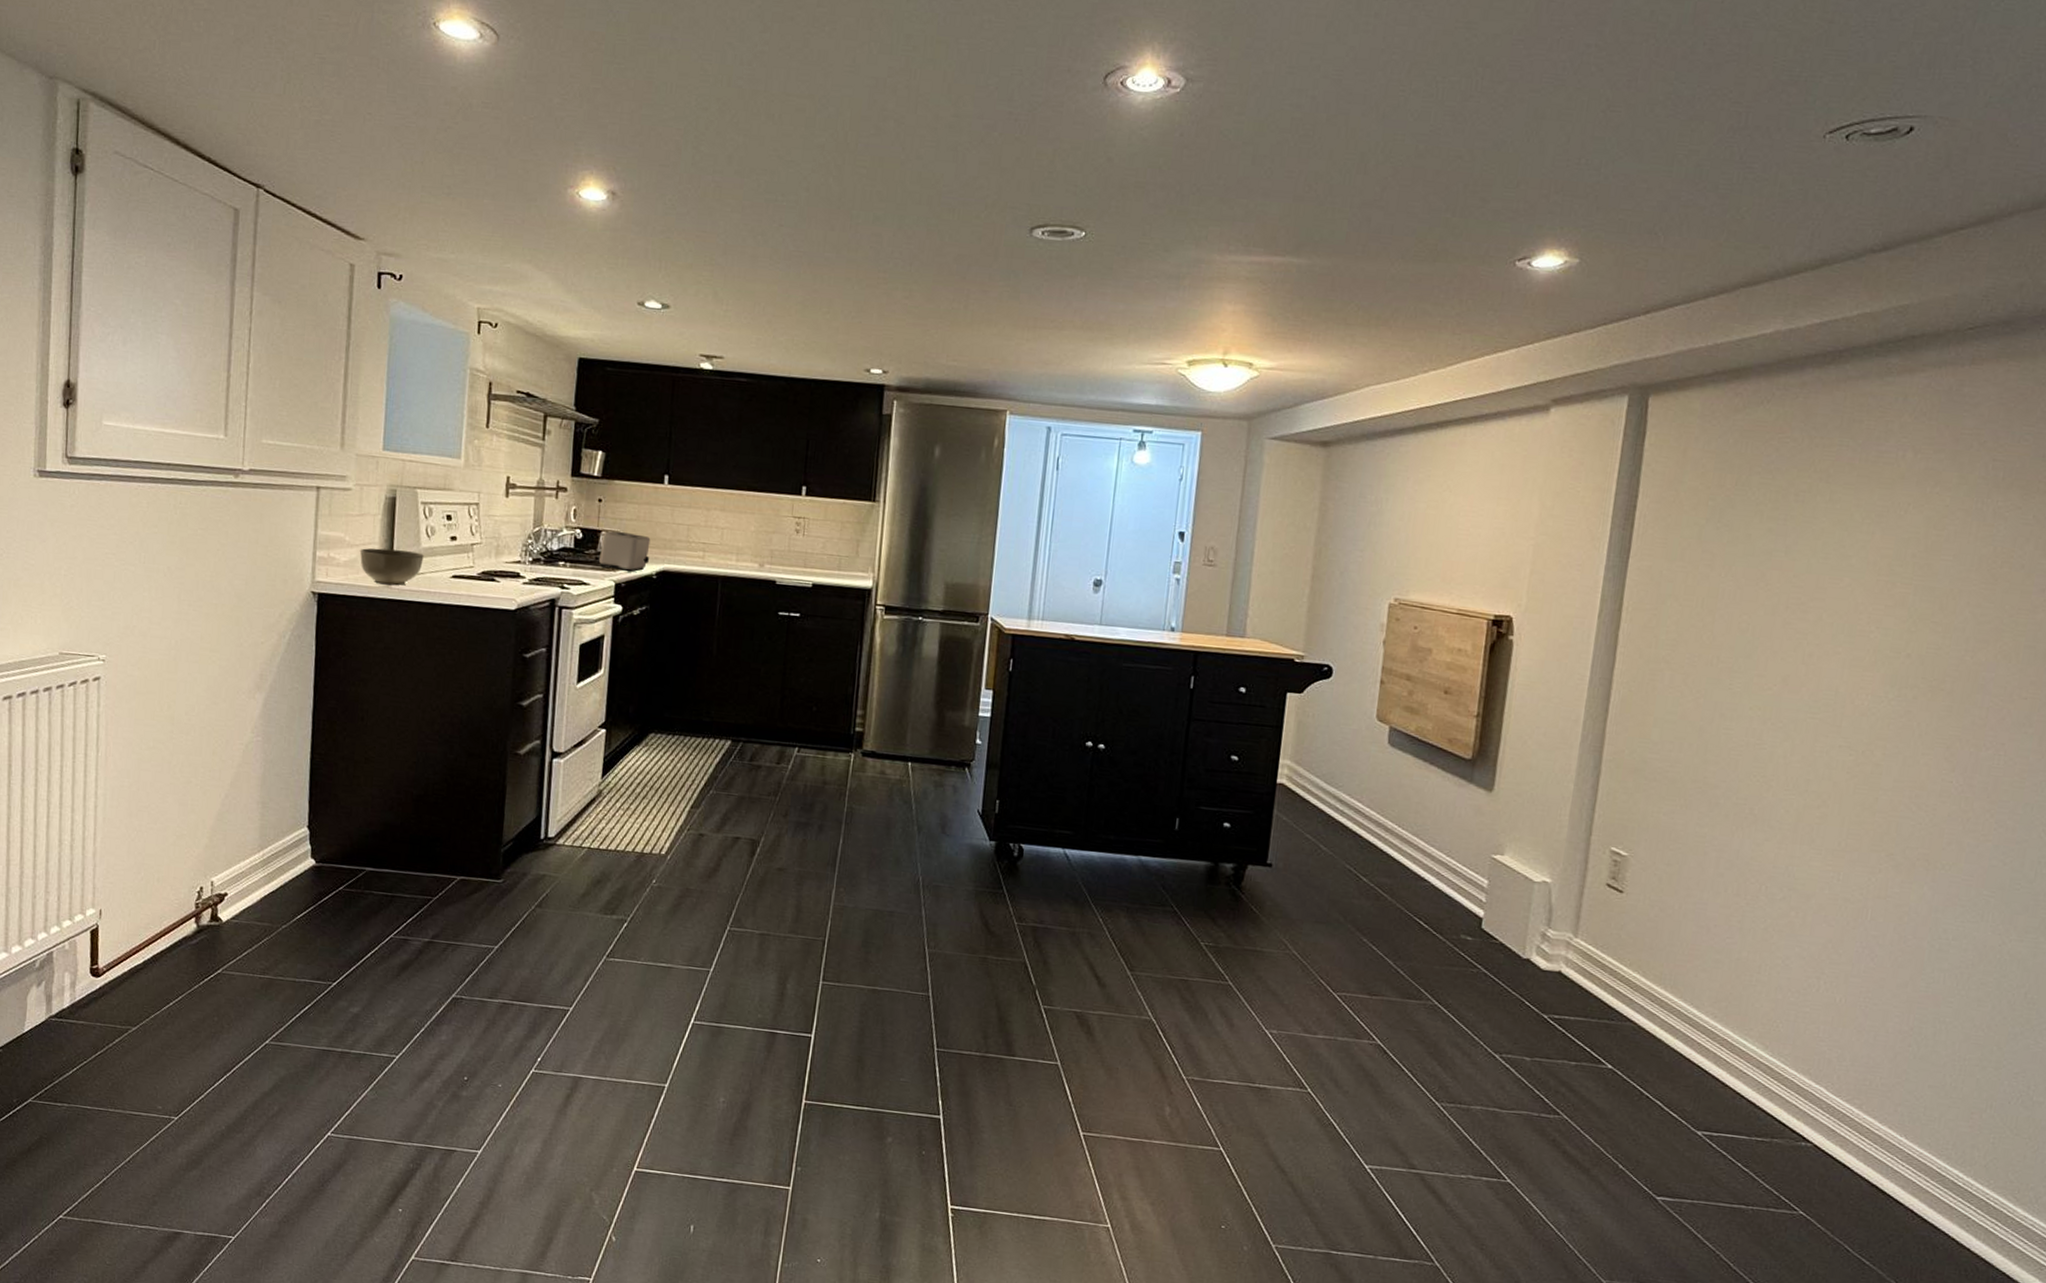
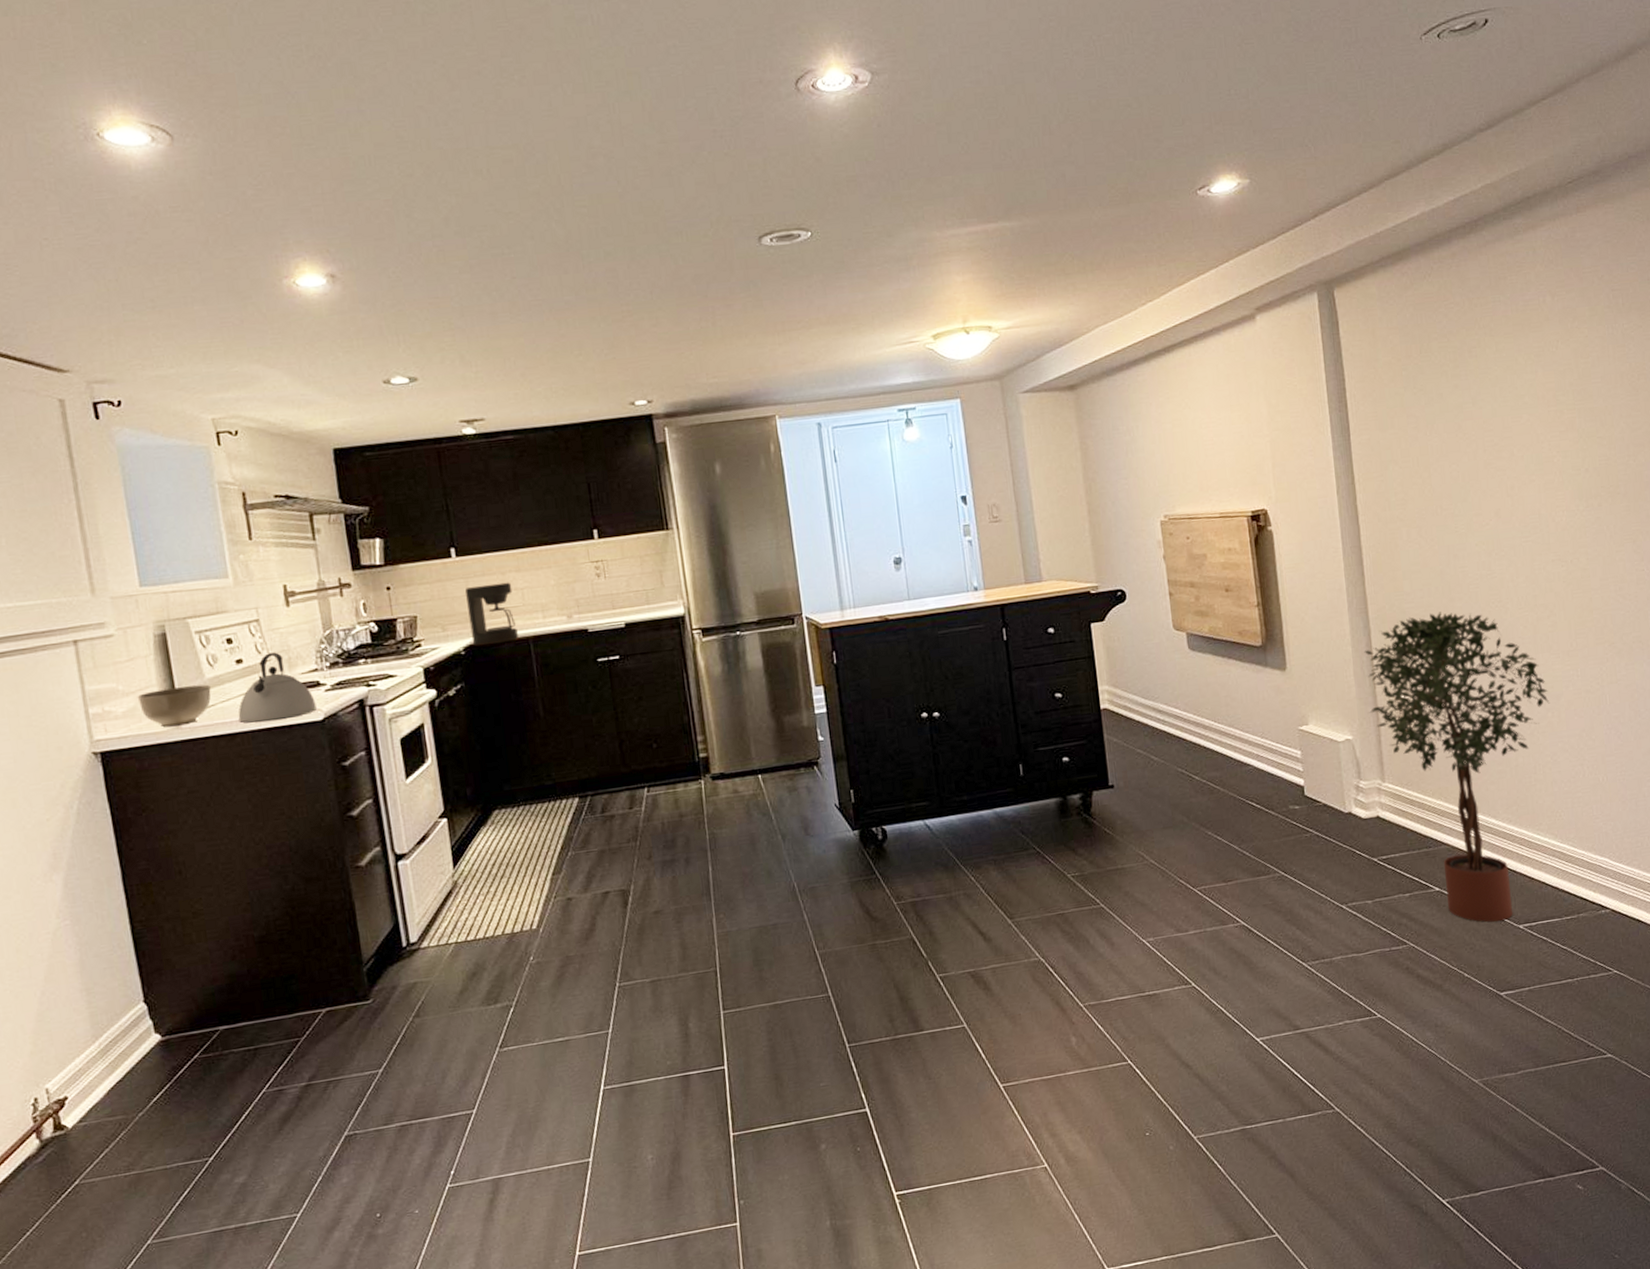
kettle: none [442,536,513,602] -> present [238,652,318,723]
toaster: present [599,531,651,573] -> none [399,613,453,656]
coffee maker: none [665,516,714,577] -> present [465,582,518,647]
potted tree: none [1576,768,1798,1121] -> present [1364,611,1550,922]

